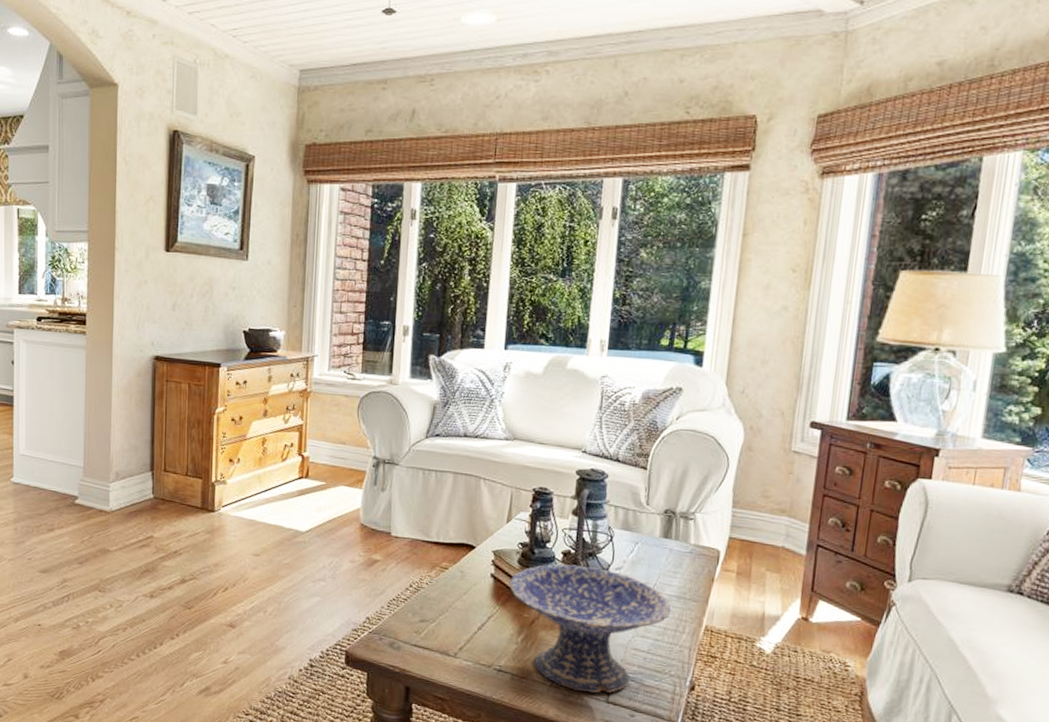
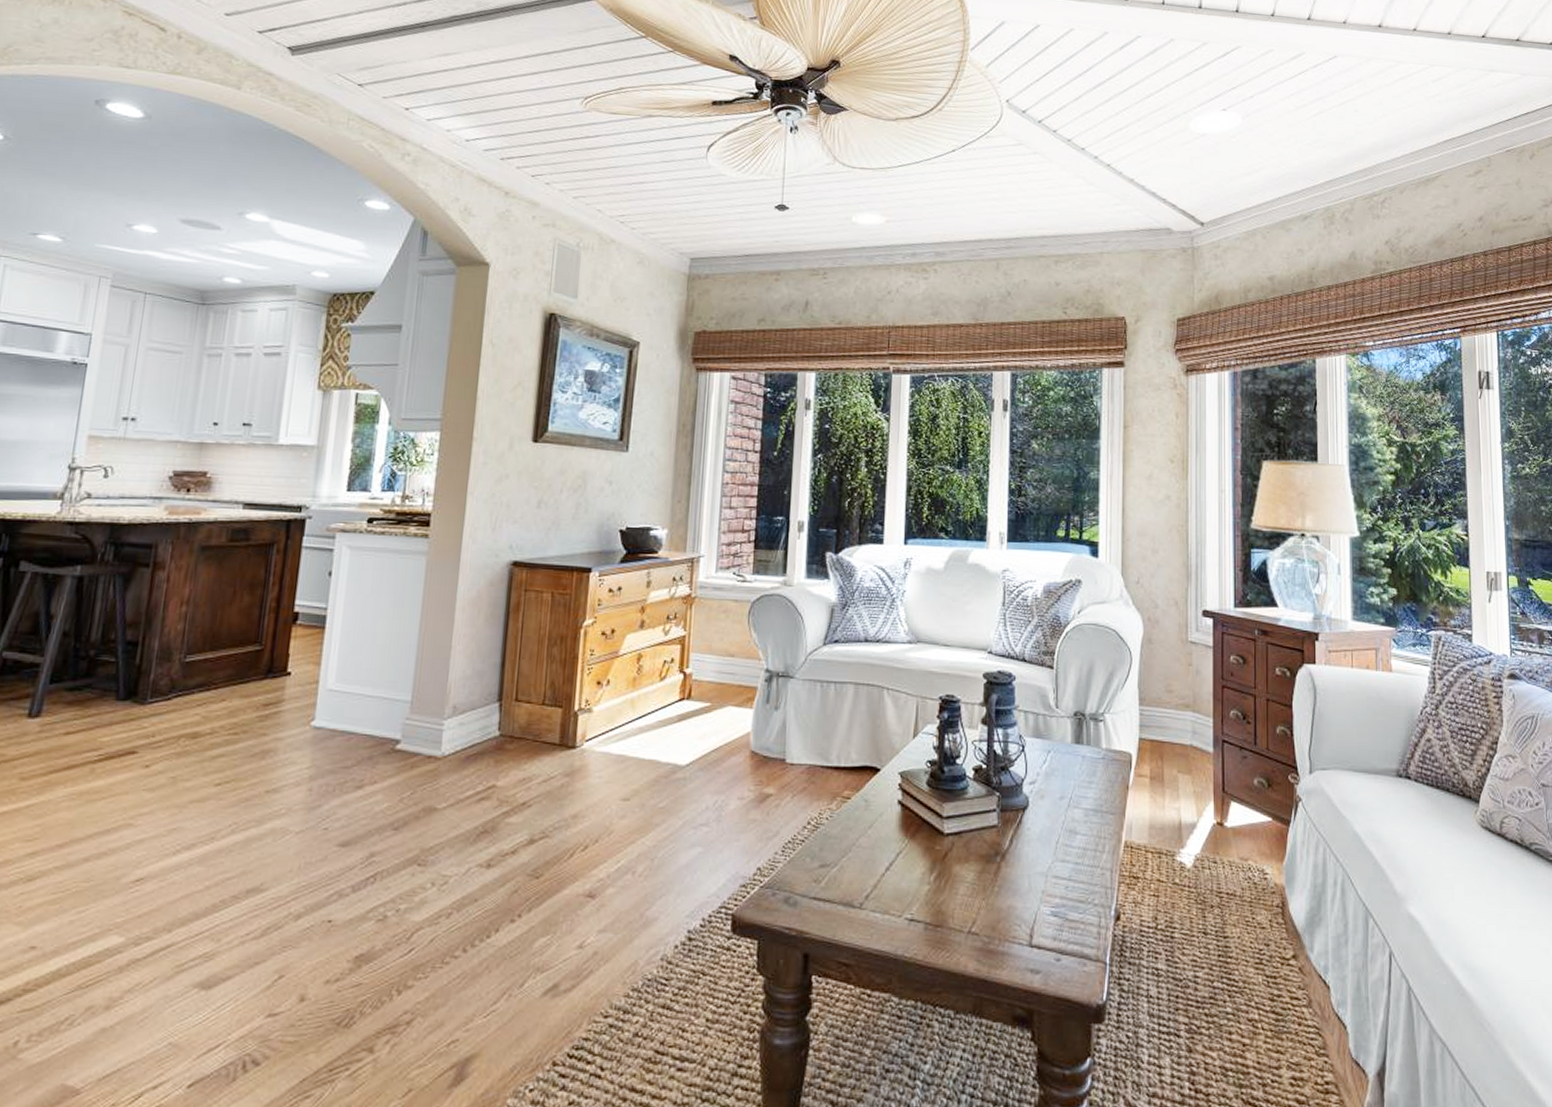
decorative bowl: present [509,564,672,693] -> none [919,782,1090,935]

